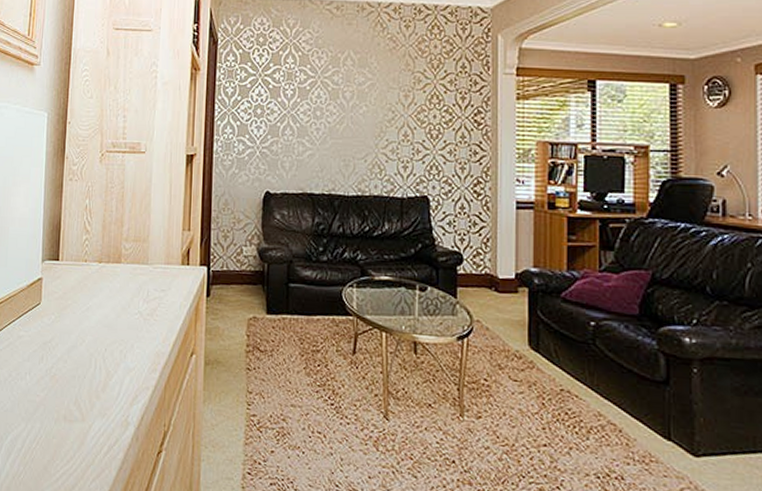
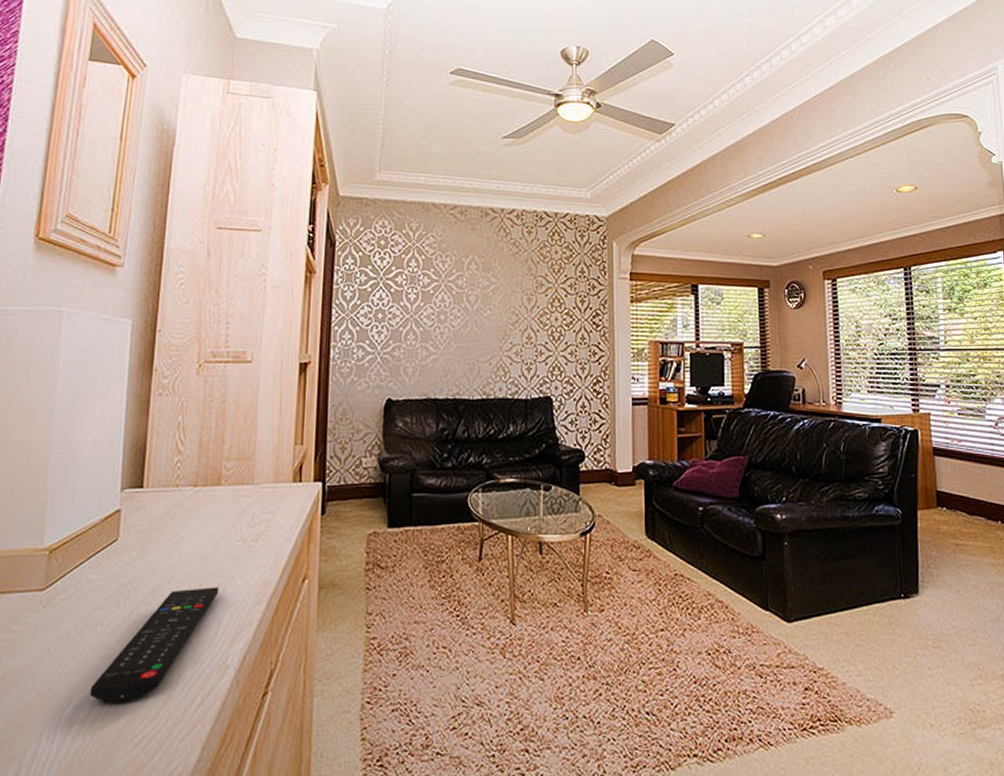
remote control: none [22,352,121,442] -> present [89,587,219,703]

